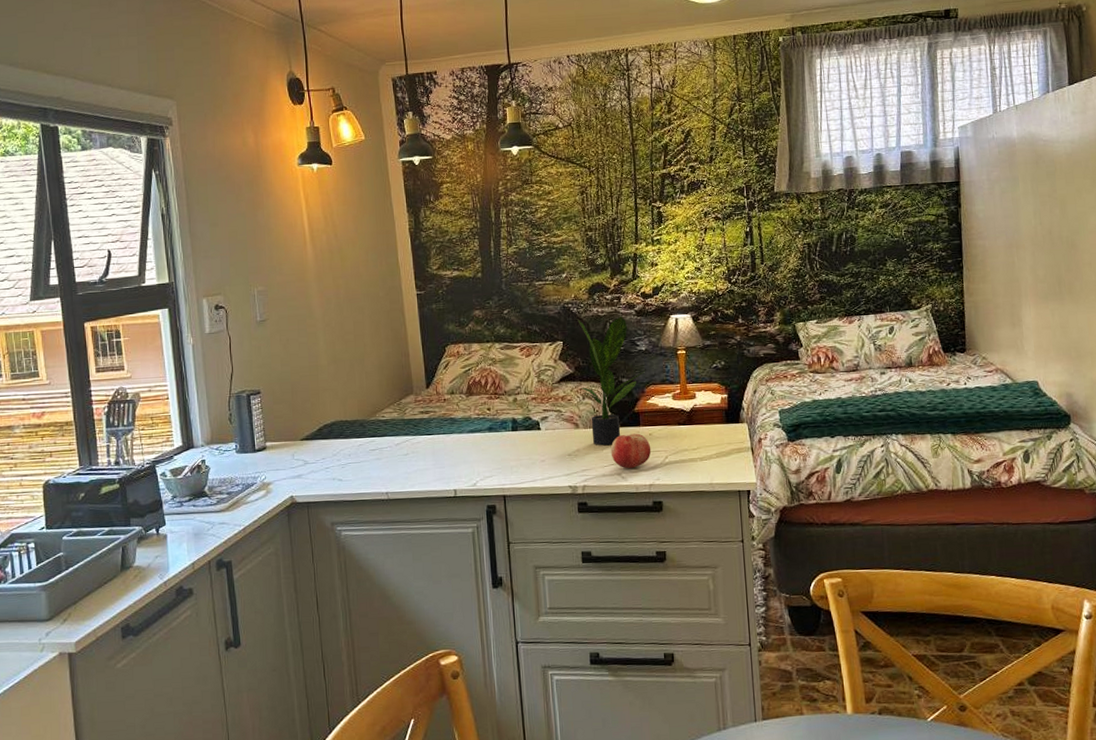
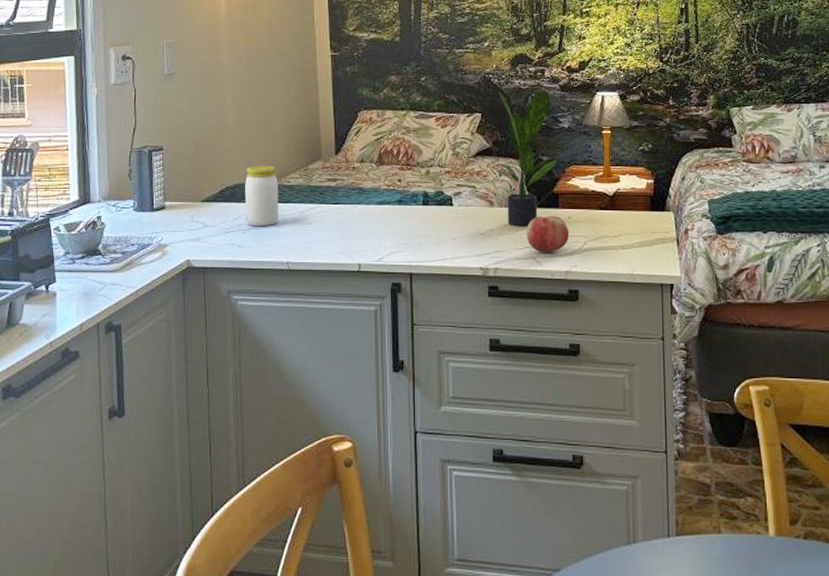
jar: none [342,402,376,461] -> present [245,165,279,227]

